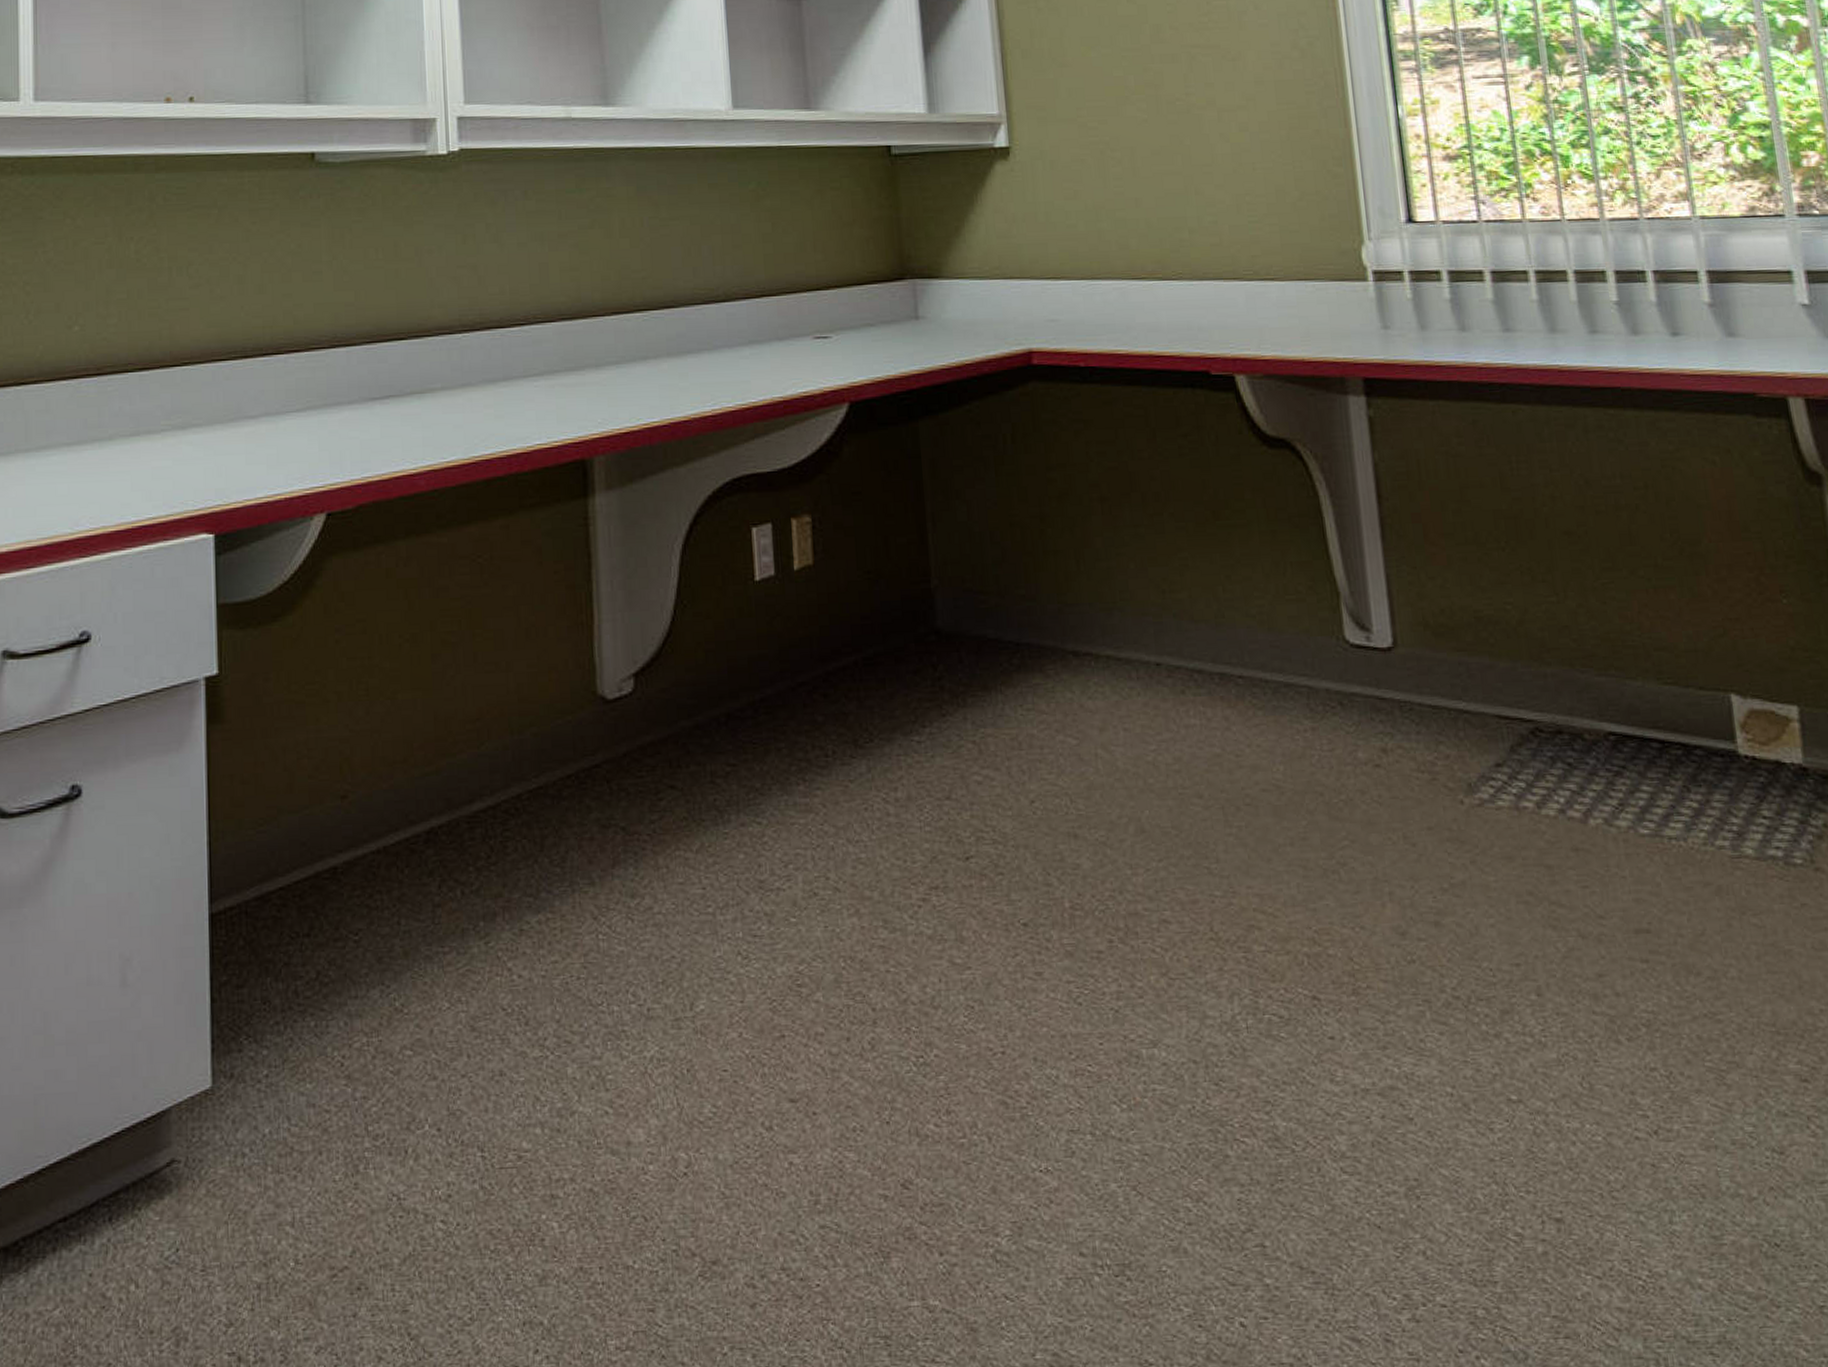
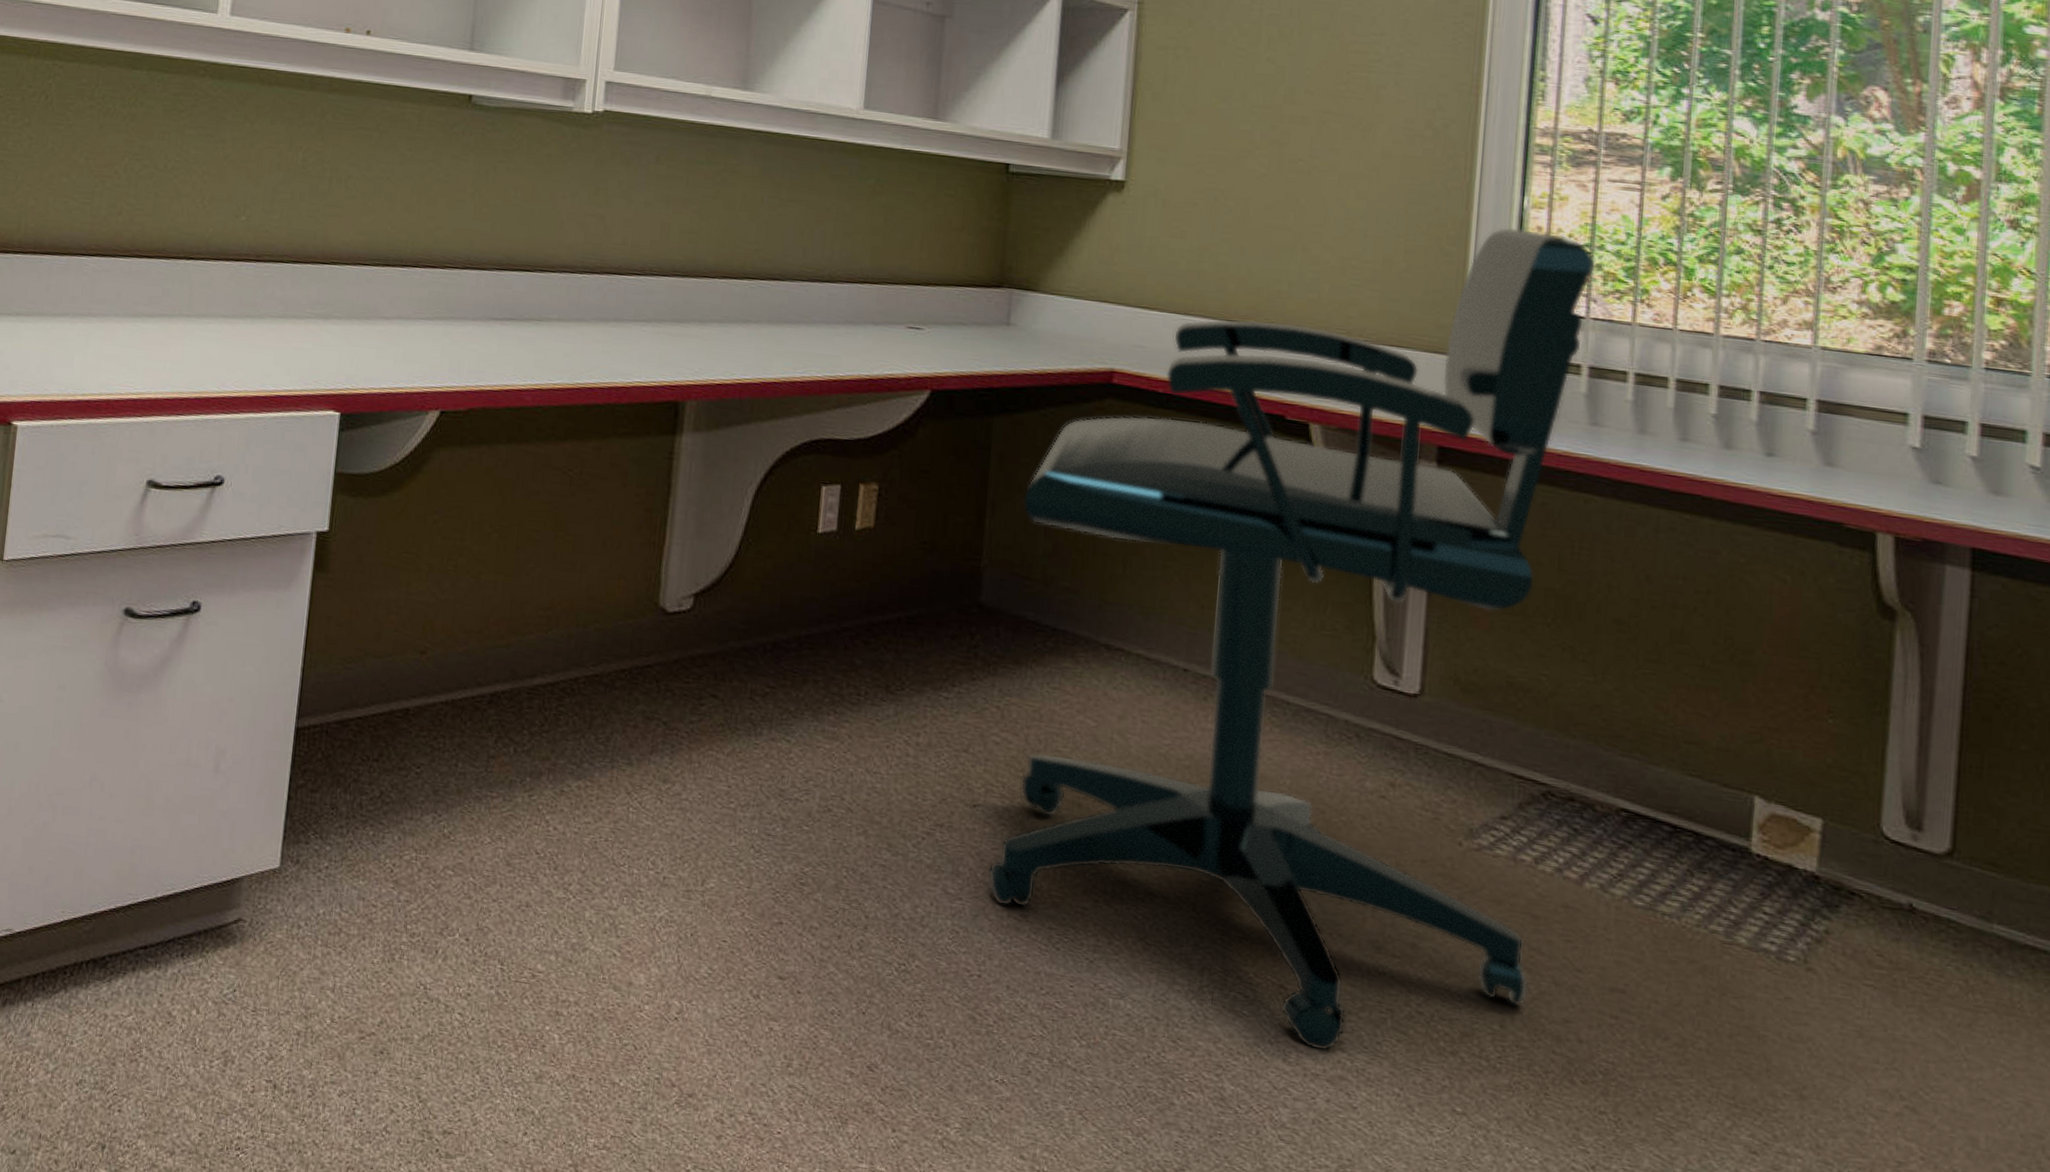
office chair: none [962,138,1558,1062] -> present [987,227,1596,1050]

